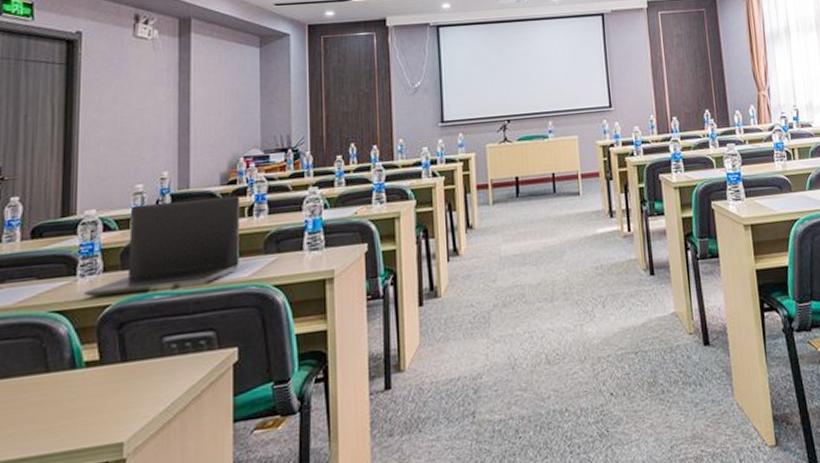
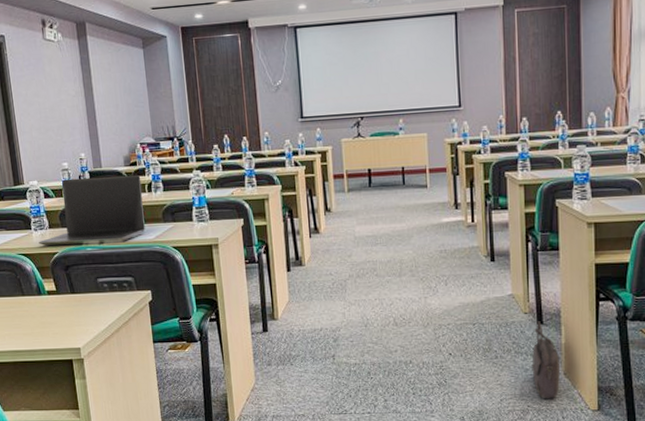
handbag: none [701,342,734,439] -> present [531,321,561,399]

